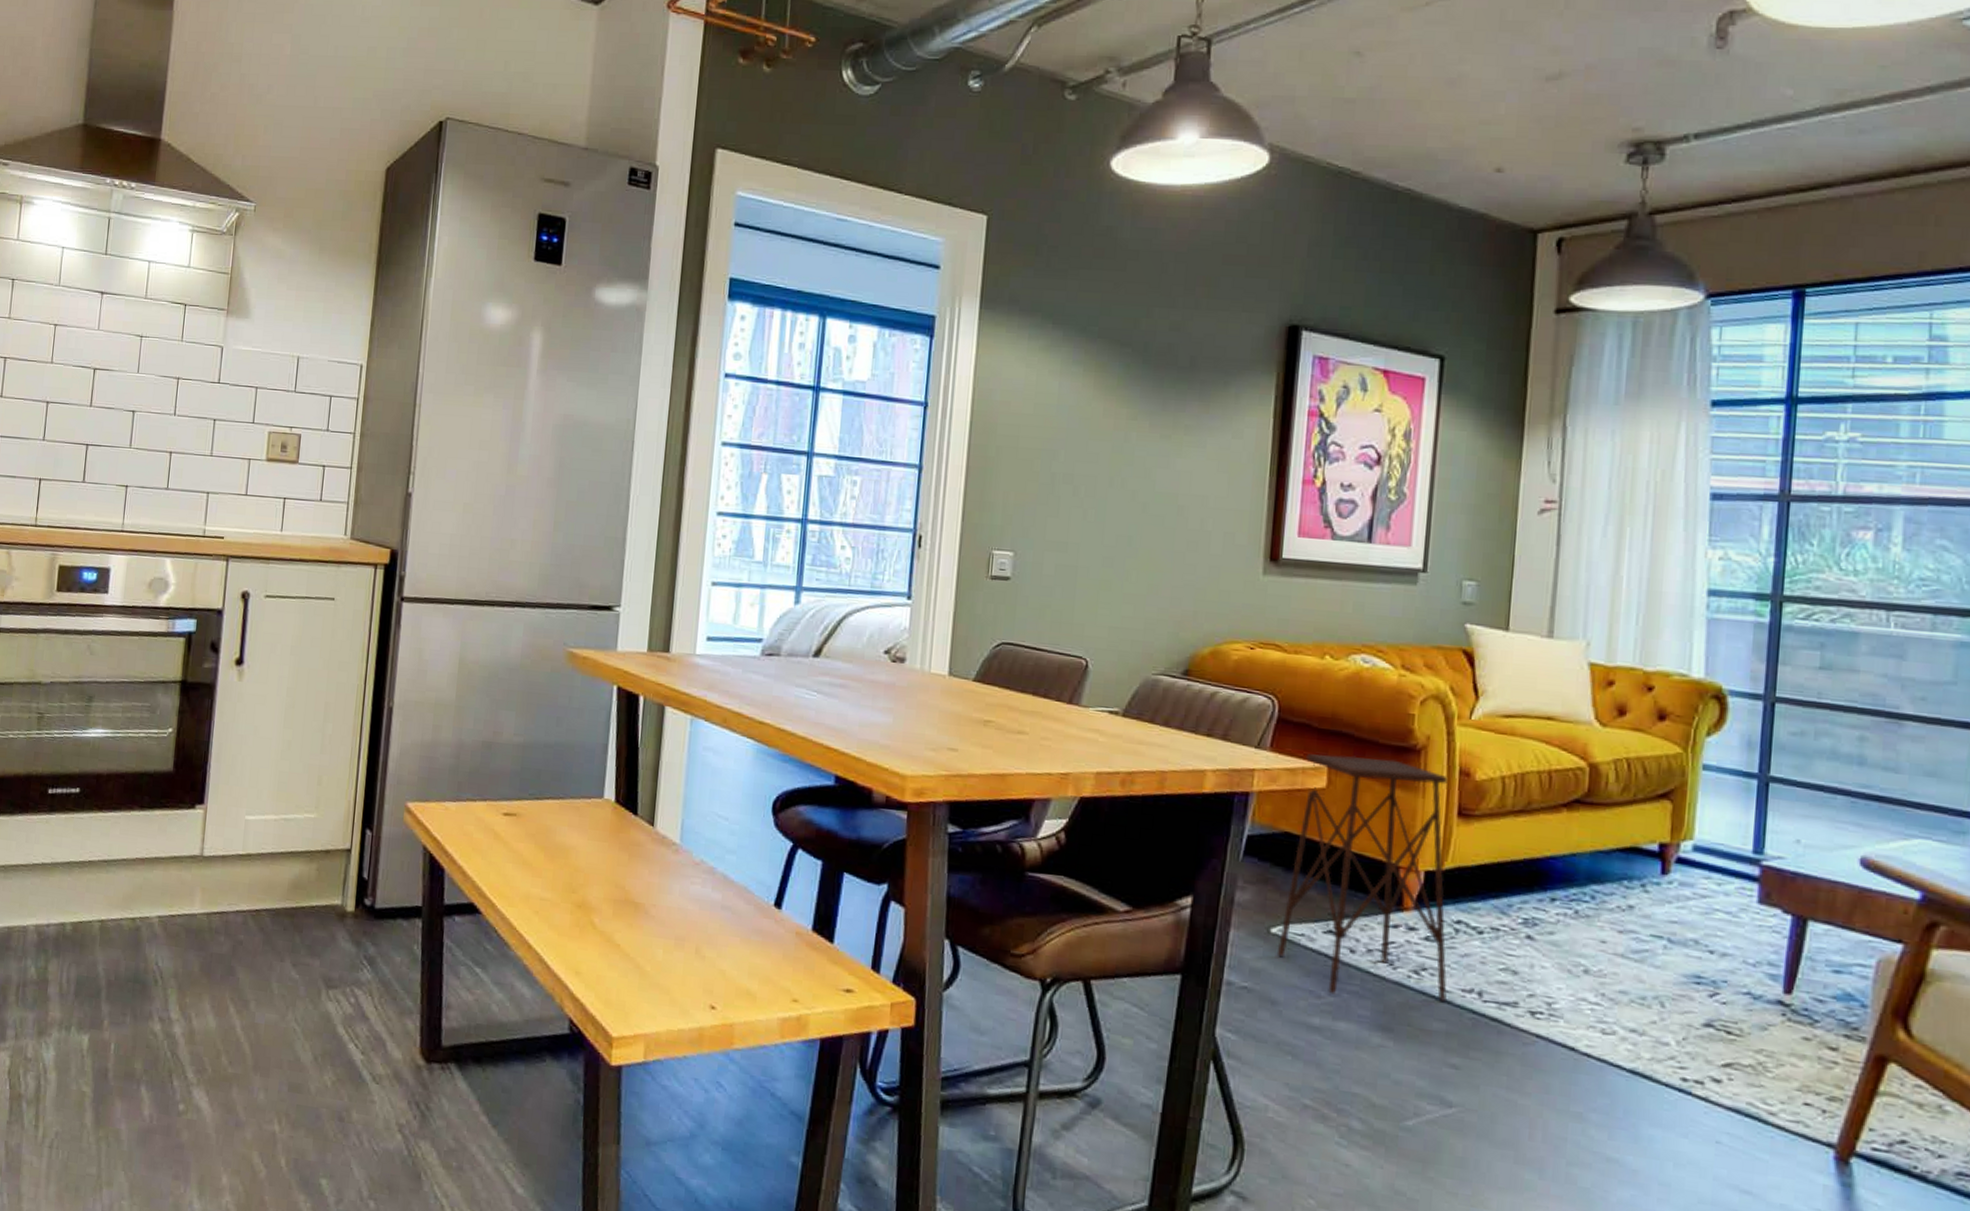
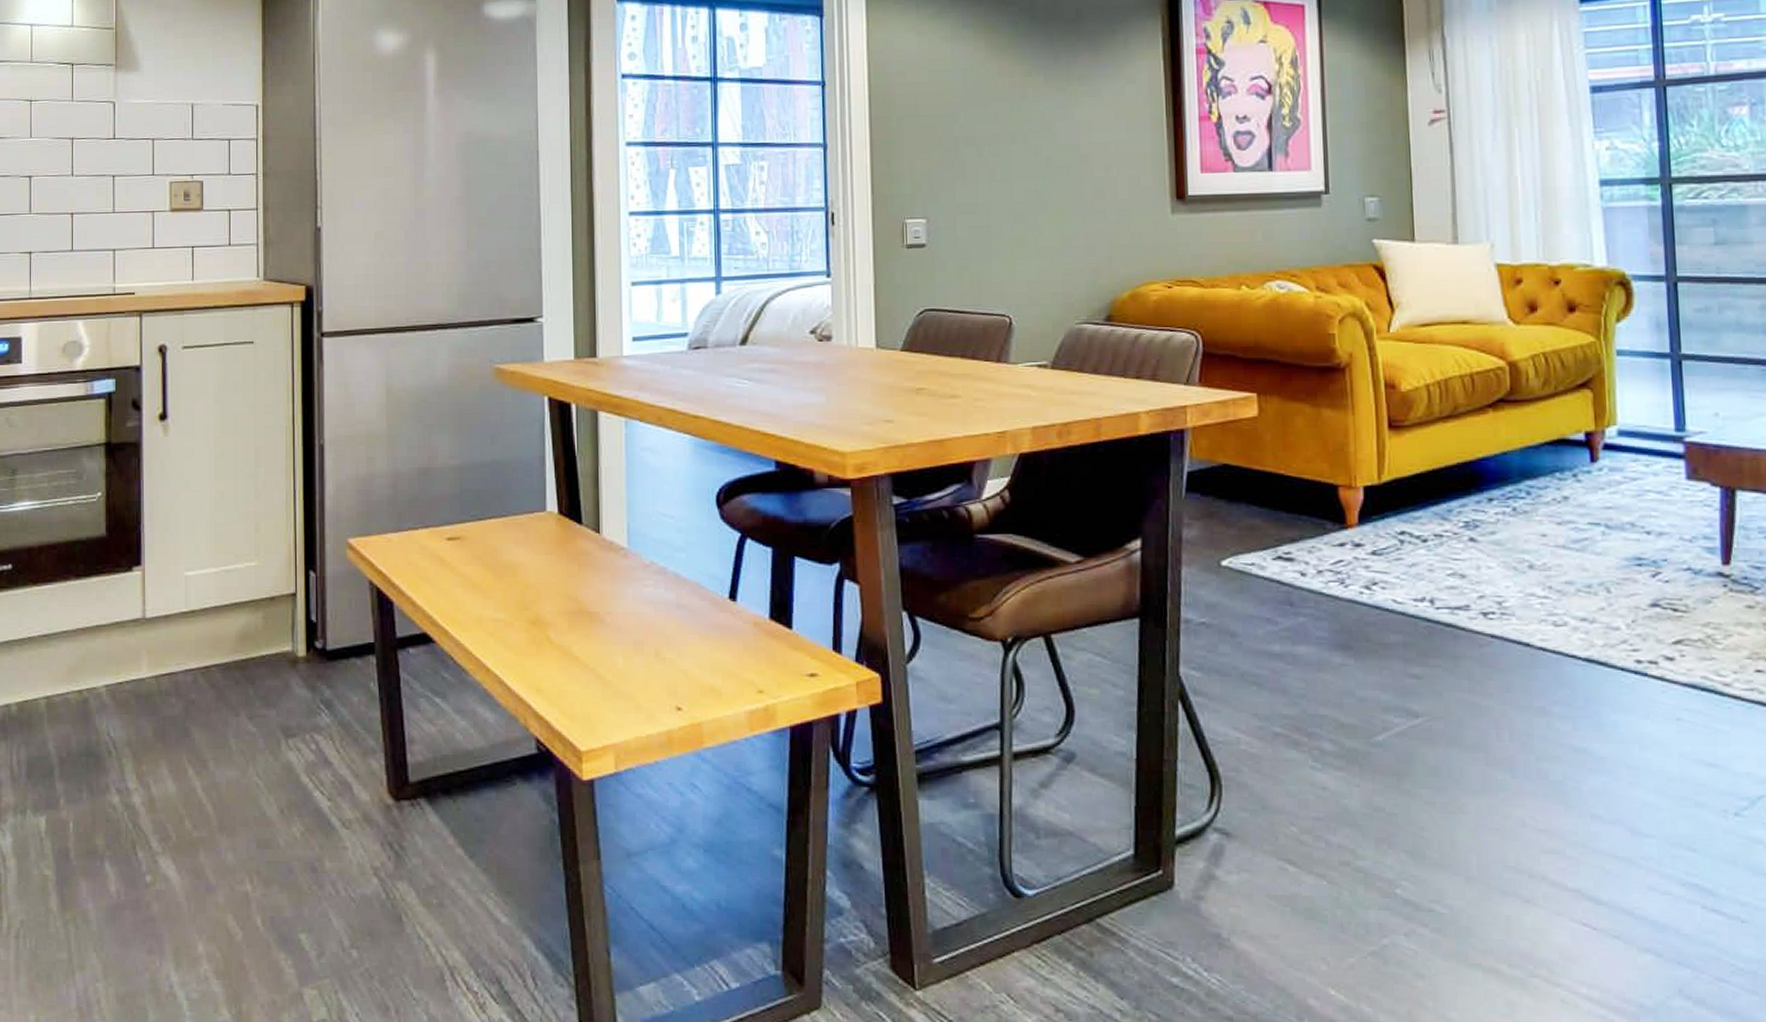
side table: present [1276,754,1448,1001] -> none [1229,381,1400,619]

